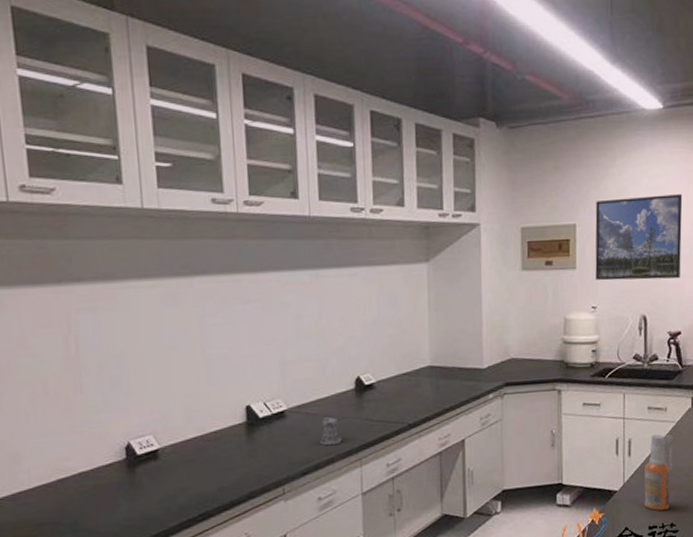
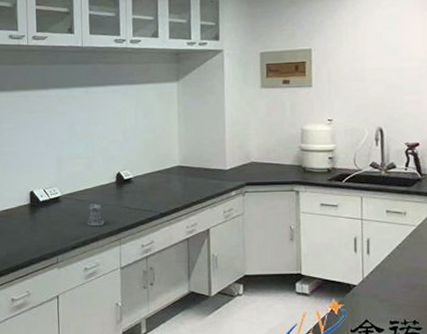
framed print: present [595,194,683,281] -> none [330,21,418,97]
spray bottle: present [644,434,673,511] -> none [384,236,414,307]

